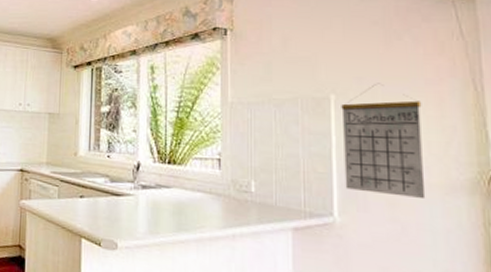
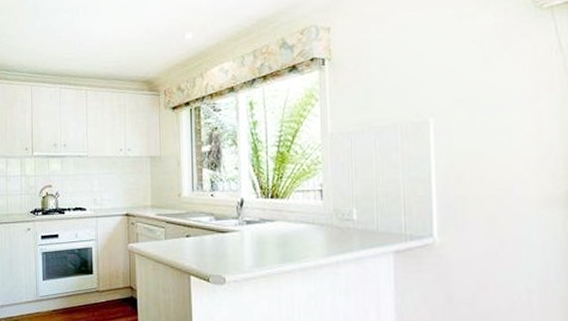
calendar: present [341,83,426,200] -> none [440,103,523,215]

